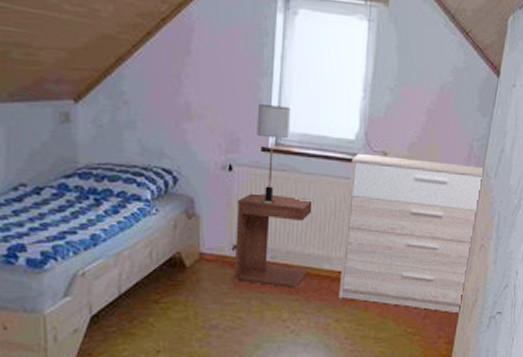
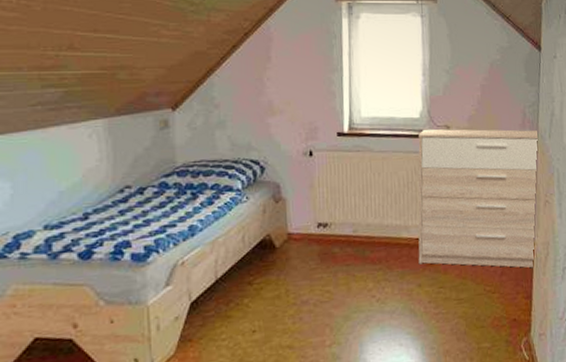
side table: present [234,193,314,289] -> none [318,173,388,259]
table lamp: present [257,104,290,205] -> none [331,95,361,183]

